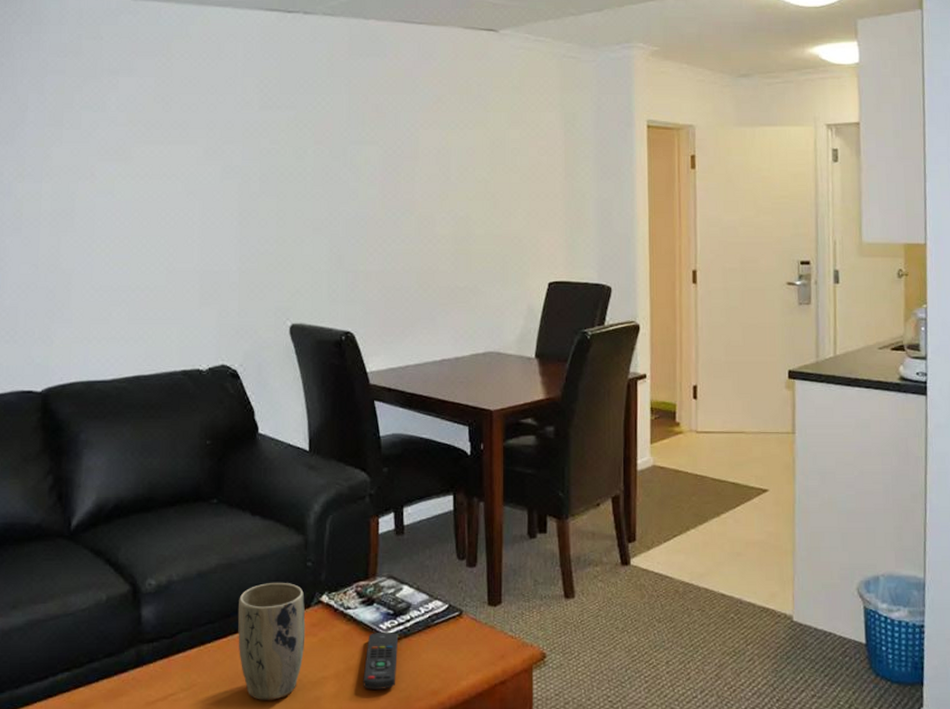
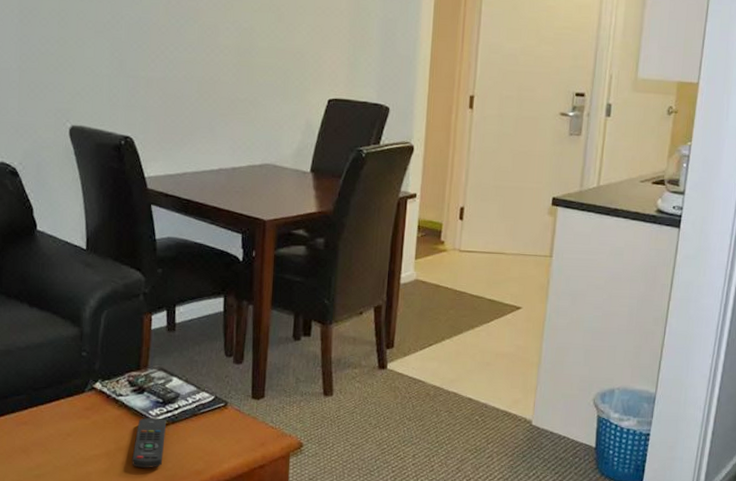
plant pot: present [237,582,306,701] -> none [15,368,80,474]

